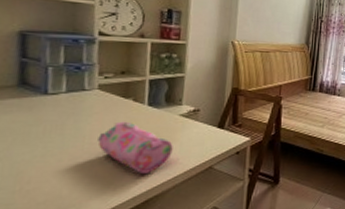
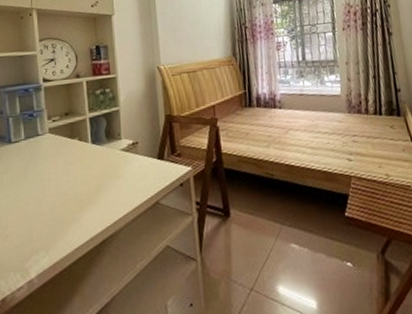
pencil case: present [97,121,173,173] -> none [55,161,120,213]

